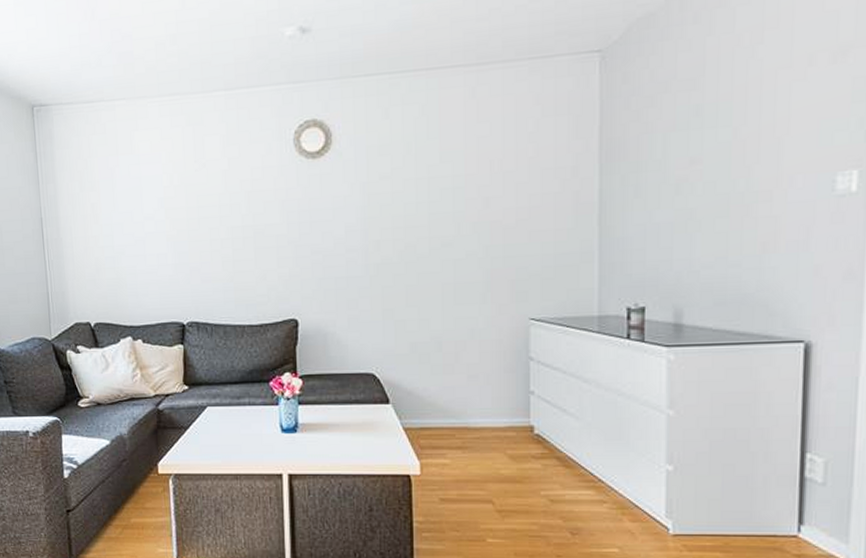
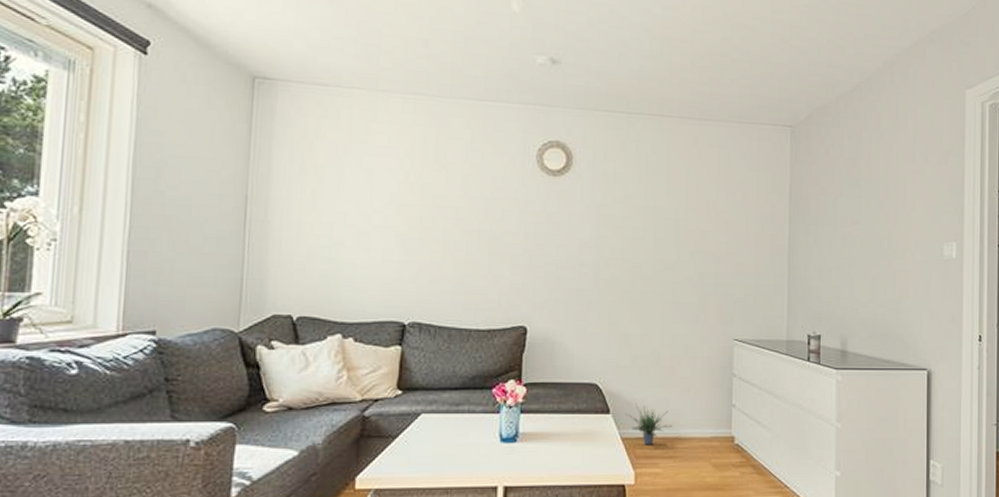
potted plant: none [406,393,460,436] -> present [625,403,673,445]

